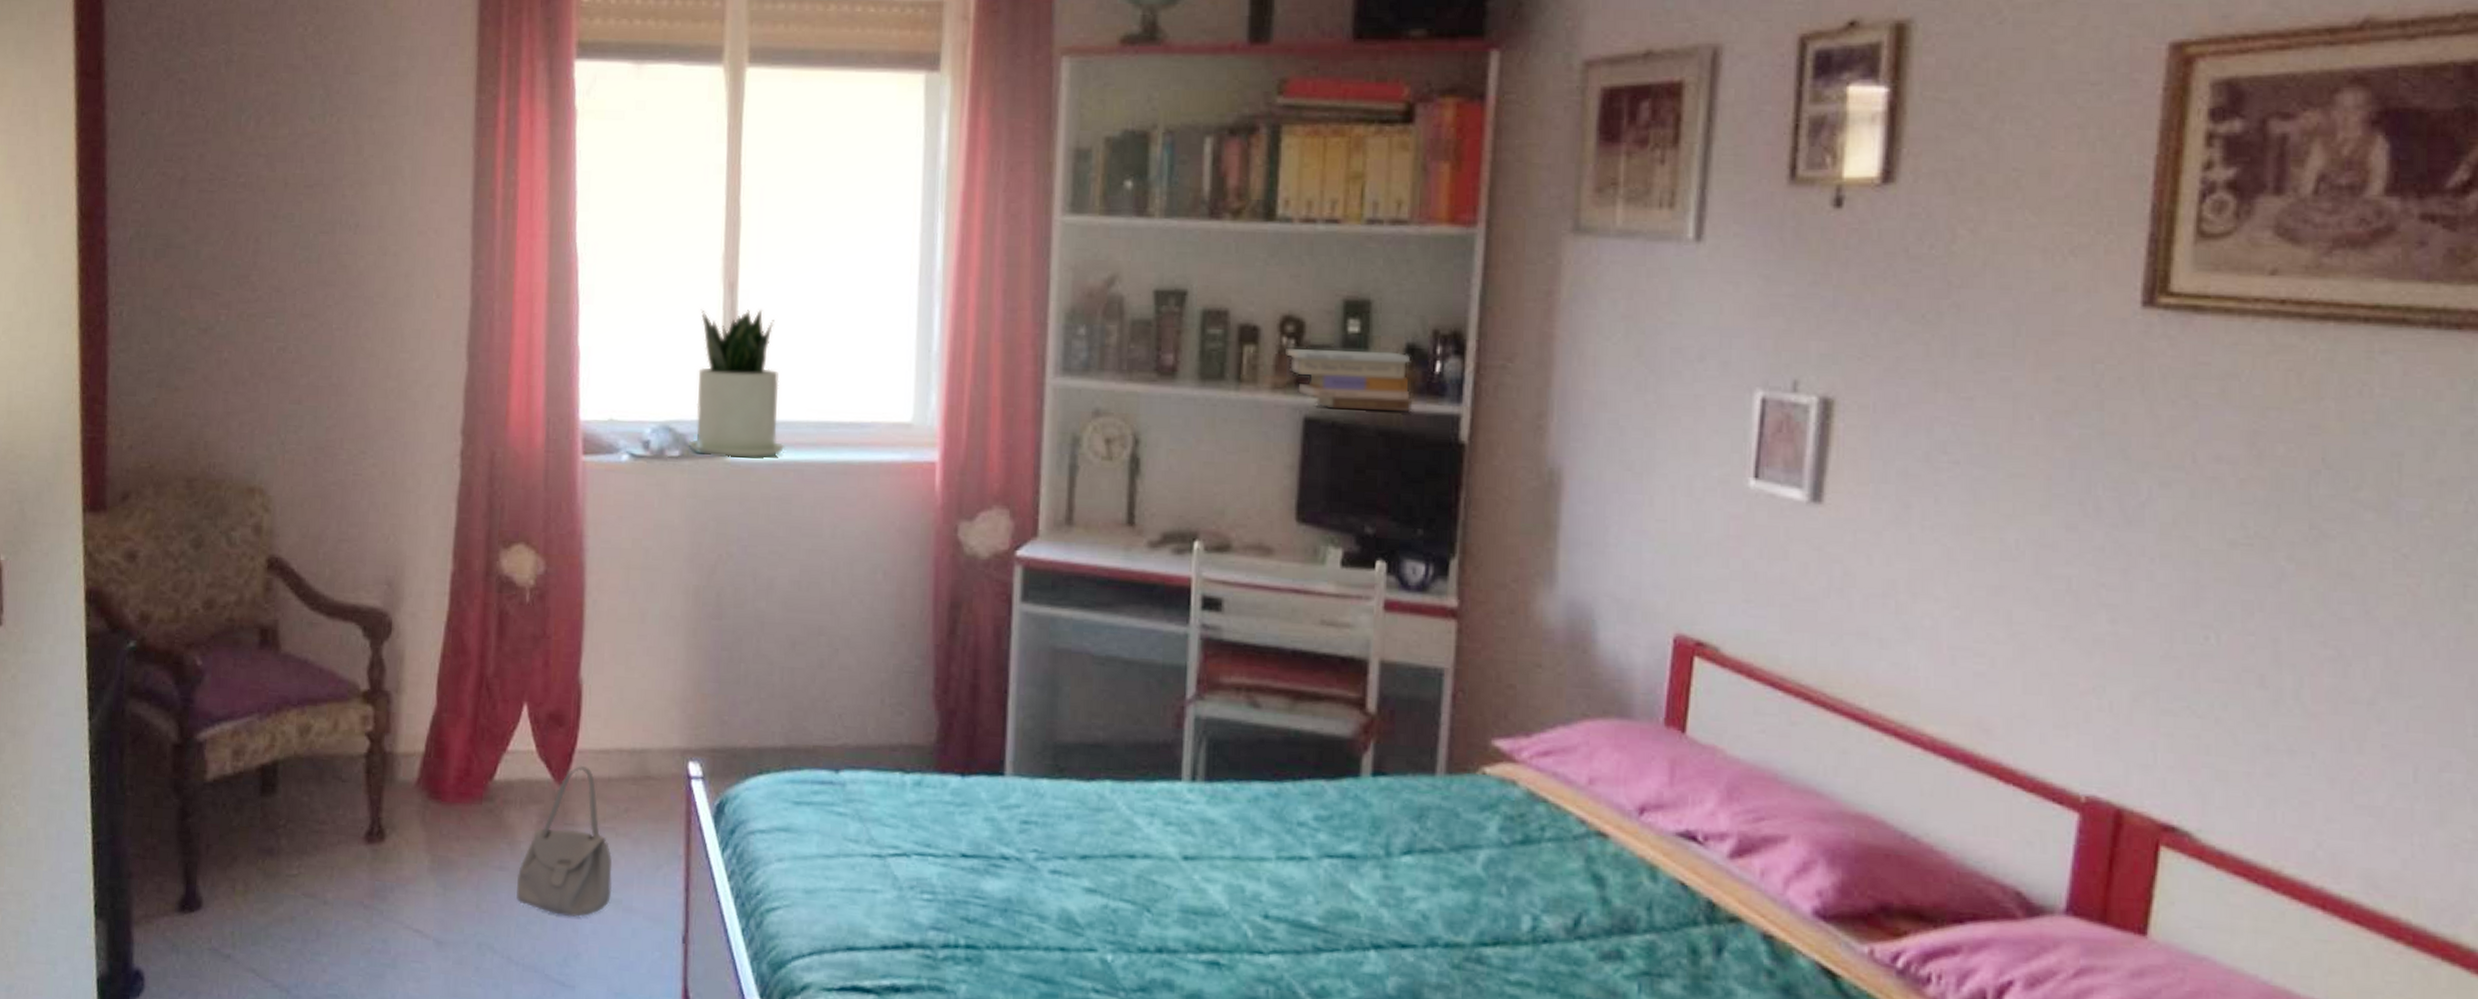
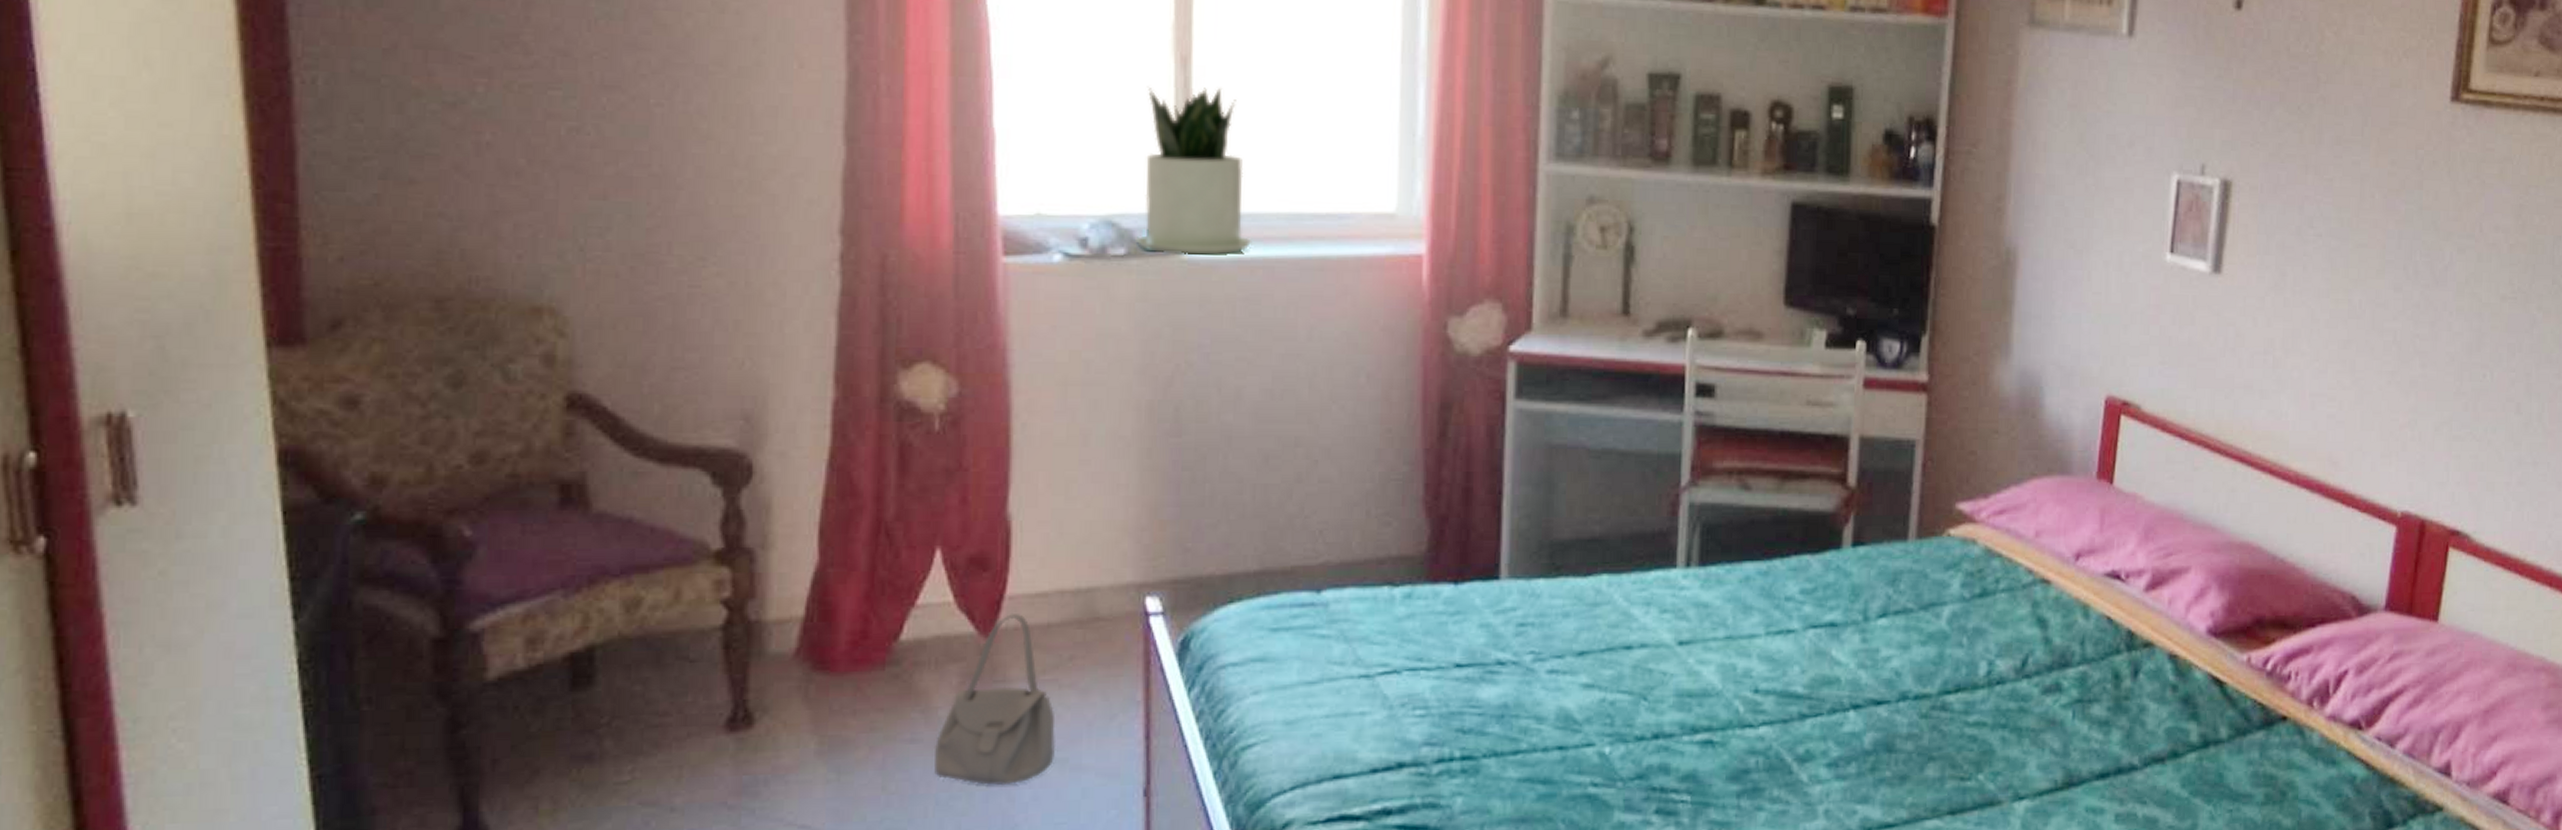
books: present [1286,348,1412,411] -> none [1775,133,1889,196]

